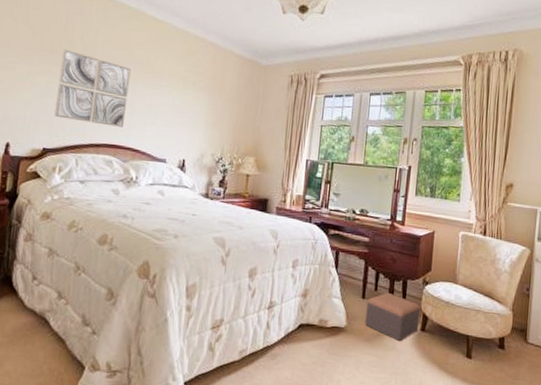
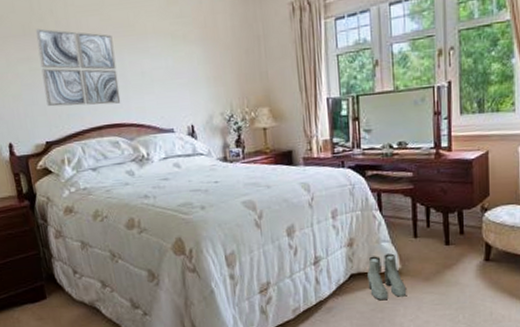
boots: none [314,309,348,355] -> present [367,253,406,301]
footstool: present [365,292,420,341] -> none [420,226,482,275]

